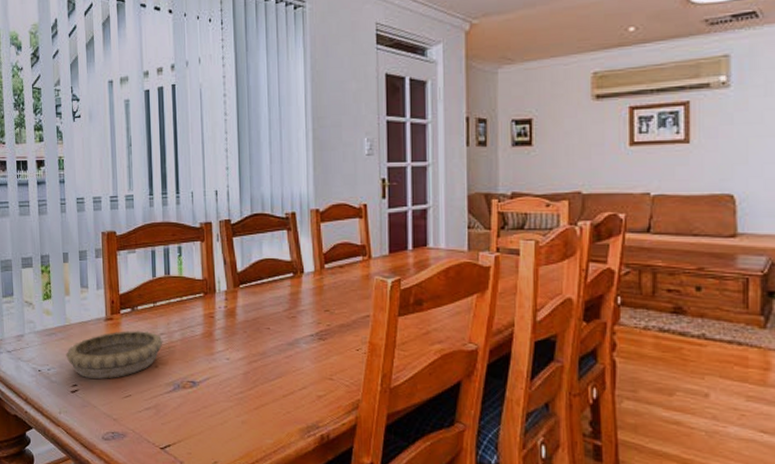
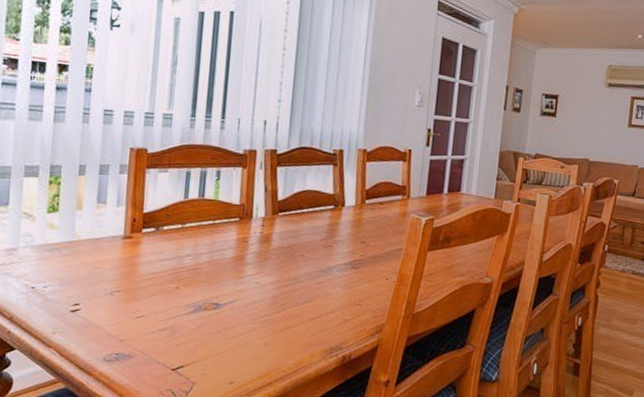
decorative bowl: present [66,331,163,379] -> none [69,250,188,299]

